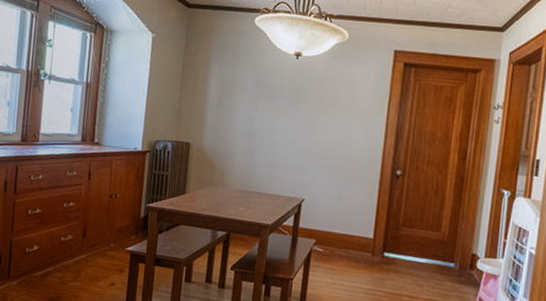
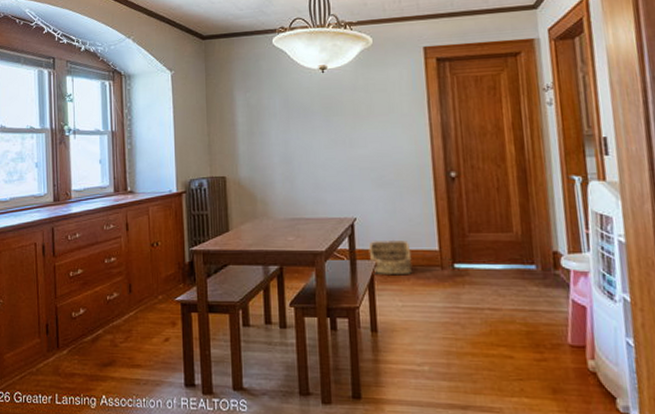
basket: none [310,221,349,256] -> present [368,239,413,275]

